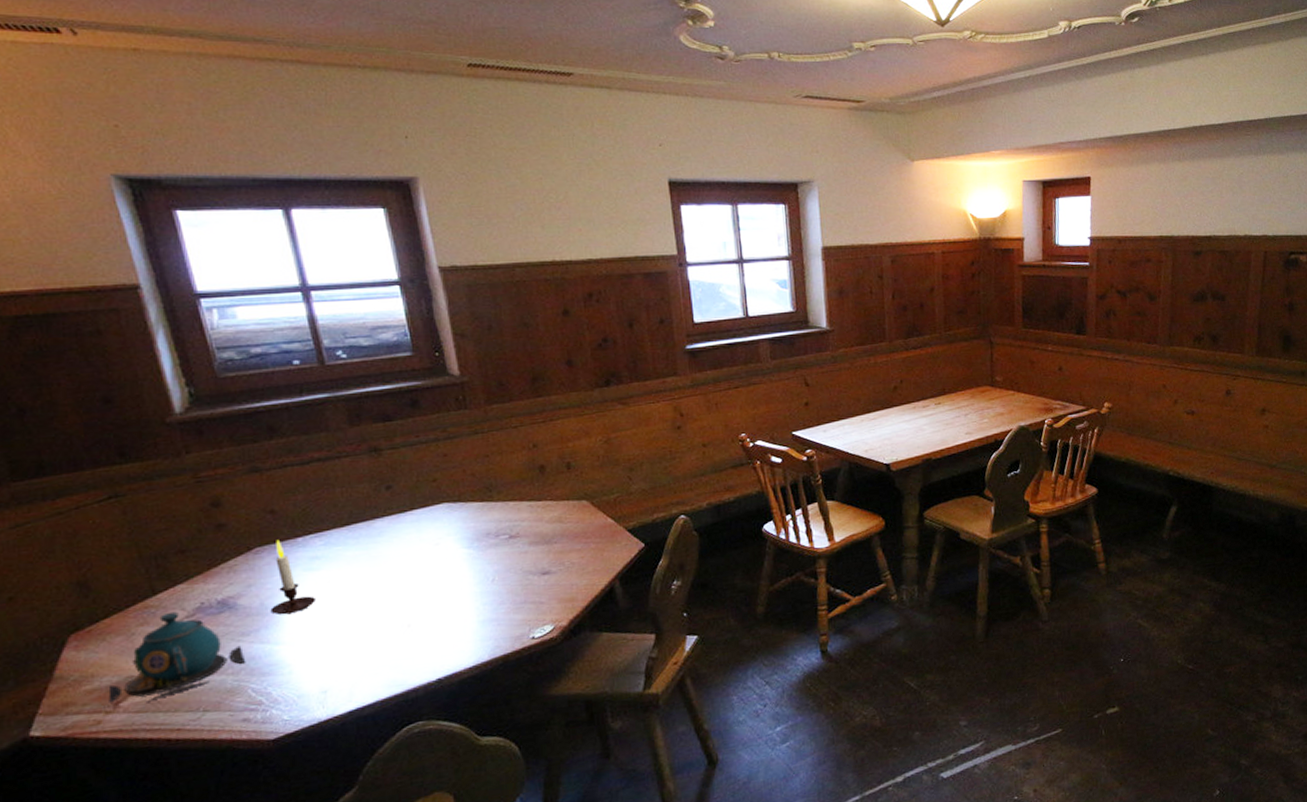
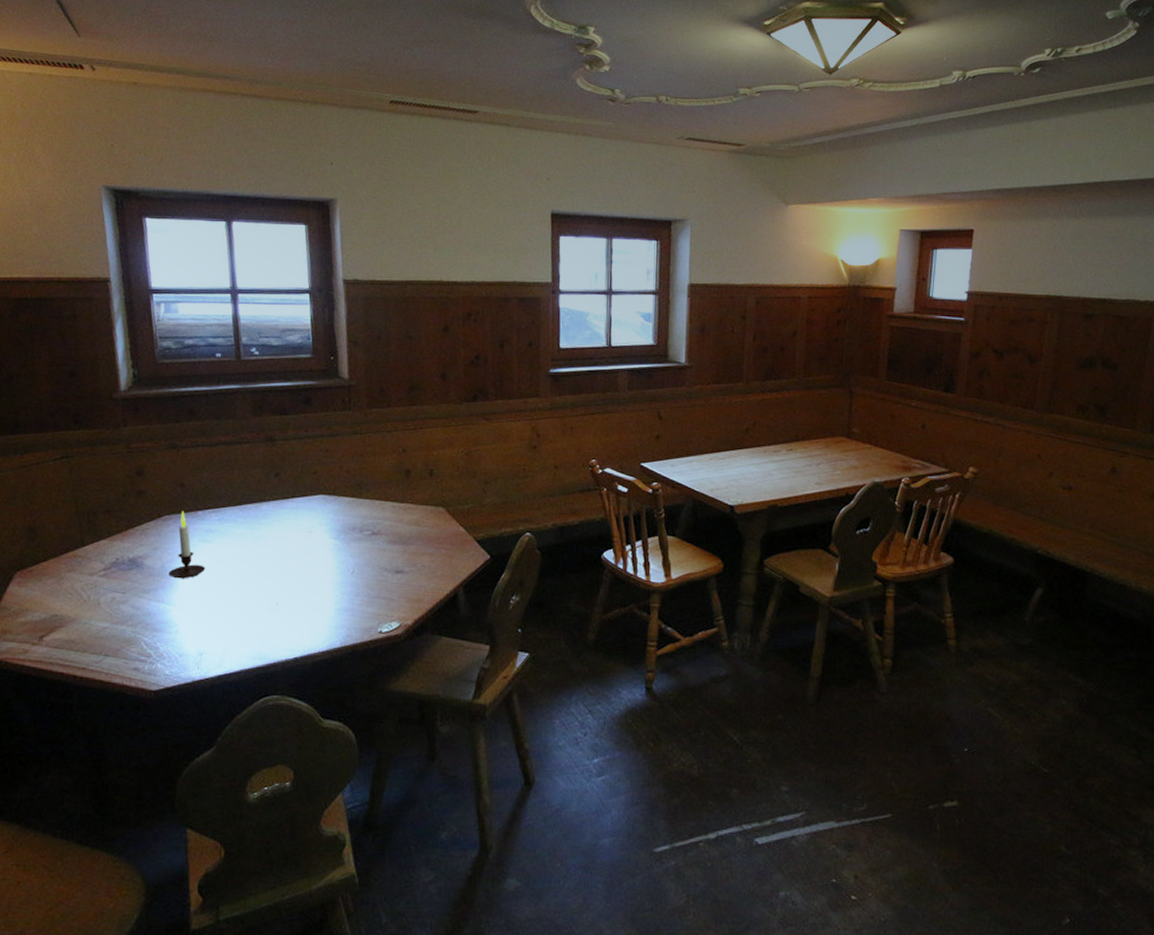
teapot: present [108,611,246,703] -> none [36,563,144,640]

